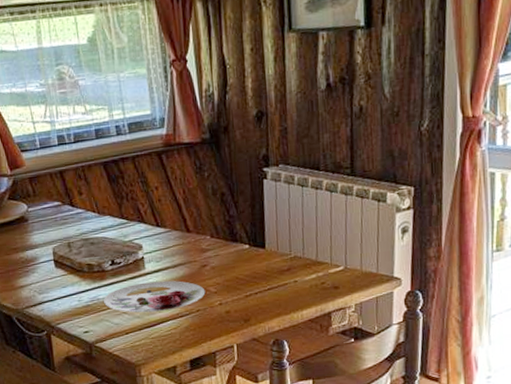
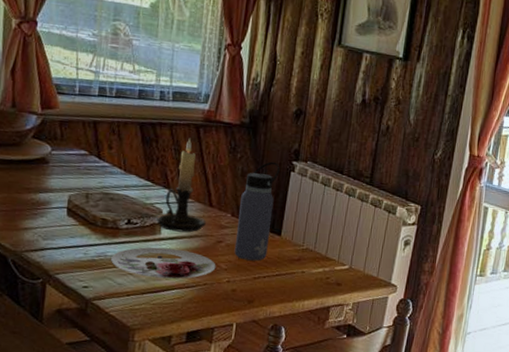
candle holder: none [137,168,187,264] -> present [155,139,206,233]
water bottle: none [216,173,255,280] -> present [234,161,280,261]

